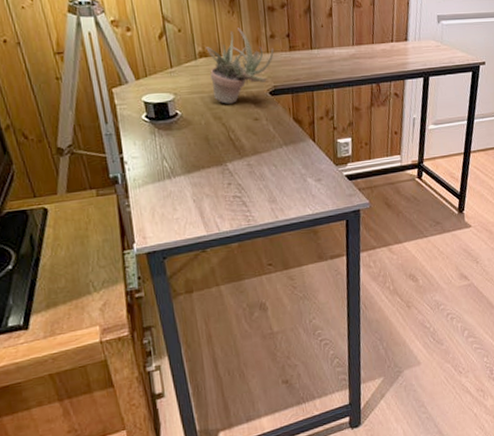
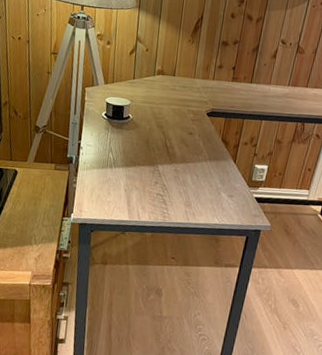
succulent plant: present [206,28,274,104] -> none [161,55,219,117]

